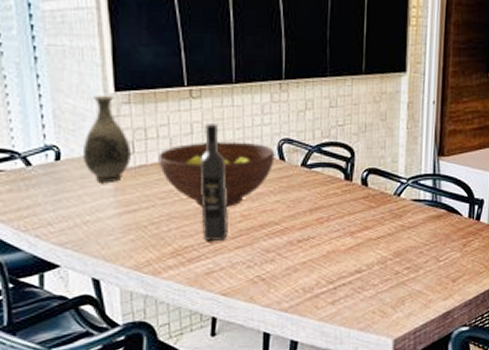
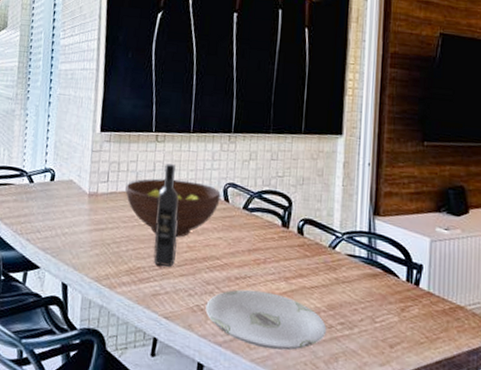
vase: present [82,95,131,184] -> none [70,133,106,204]
plate: none [267,250,394,306] -> present [205,289,327,351]

